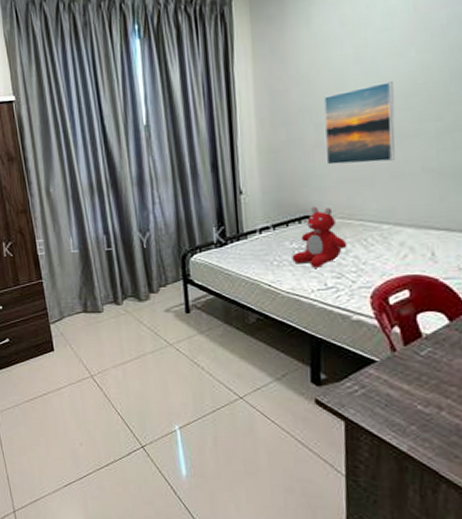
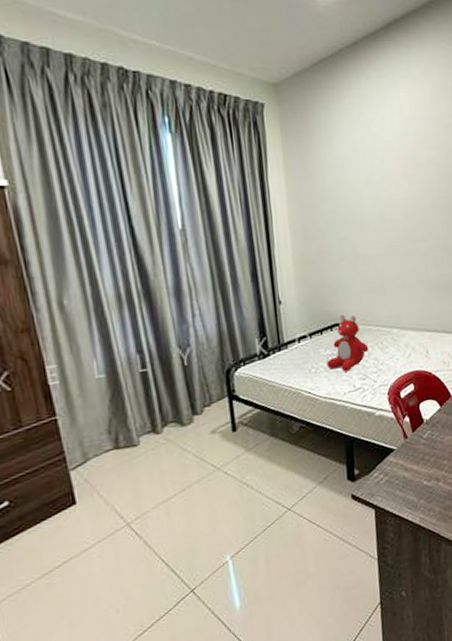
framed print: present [324,81,395,165] -> none [345,206,399,277]

